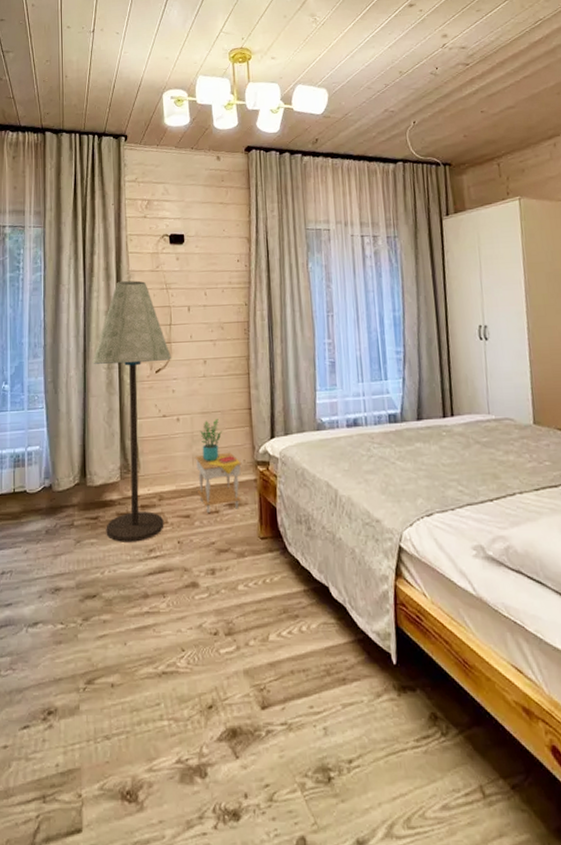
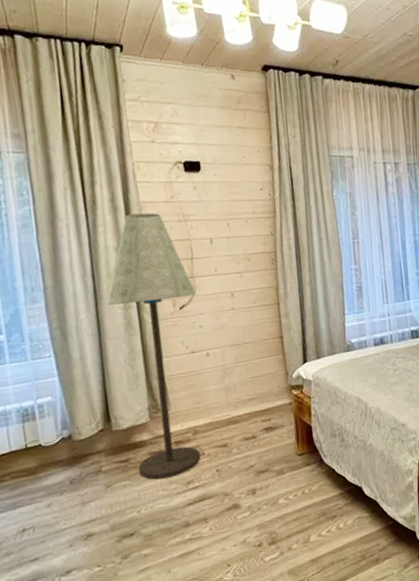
side table: present [195,419,242,514] -> none [228,350,278,441]

